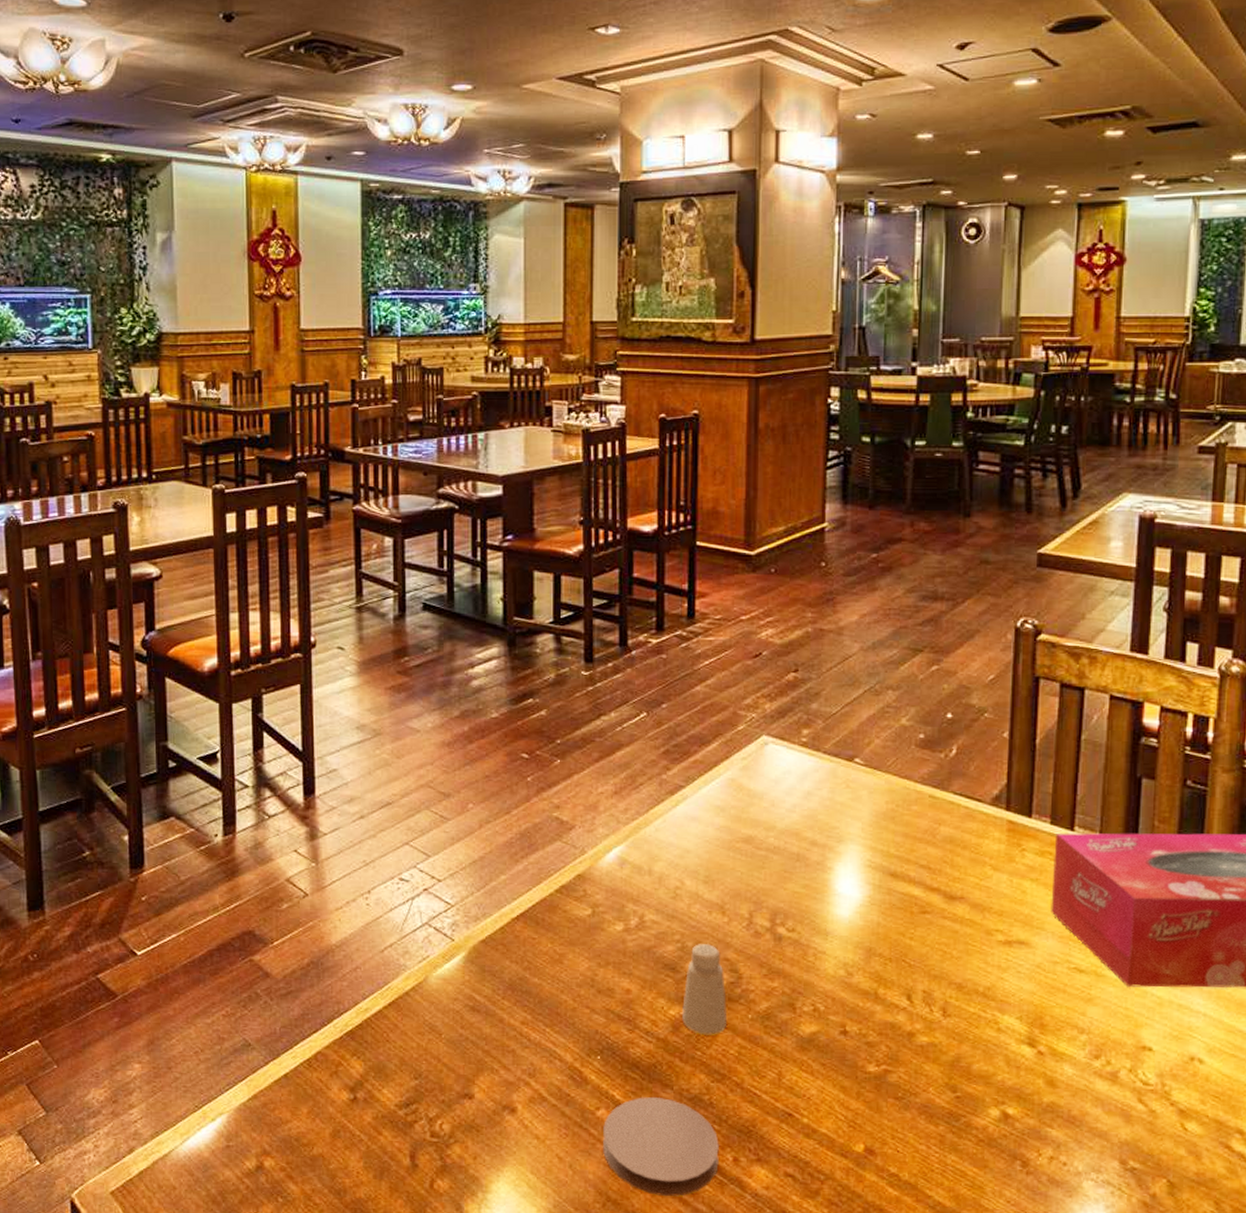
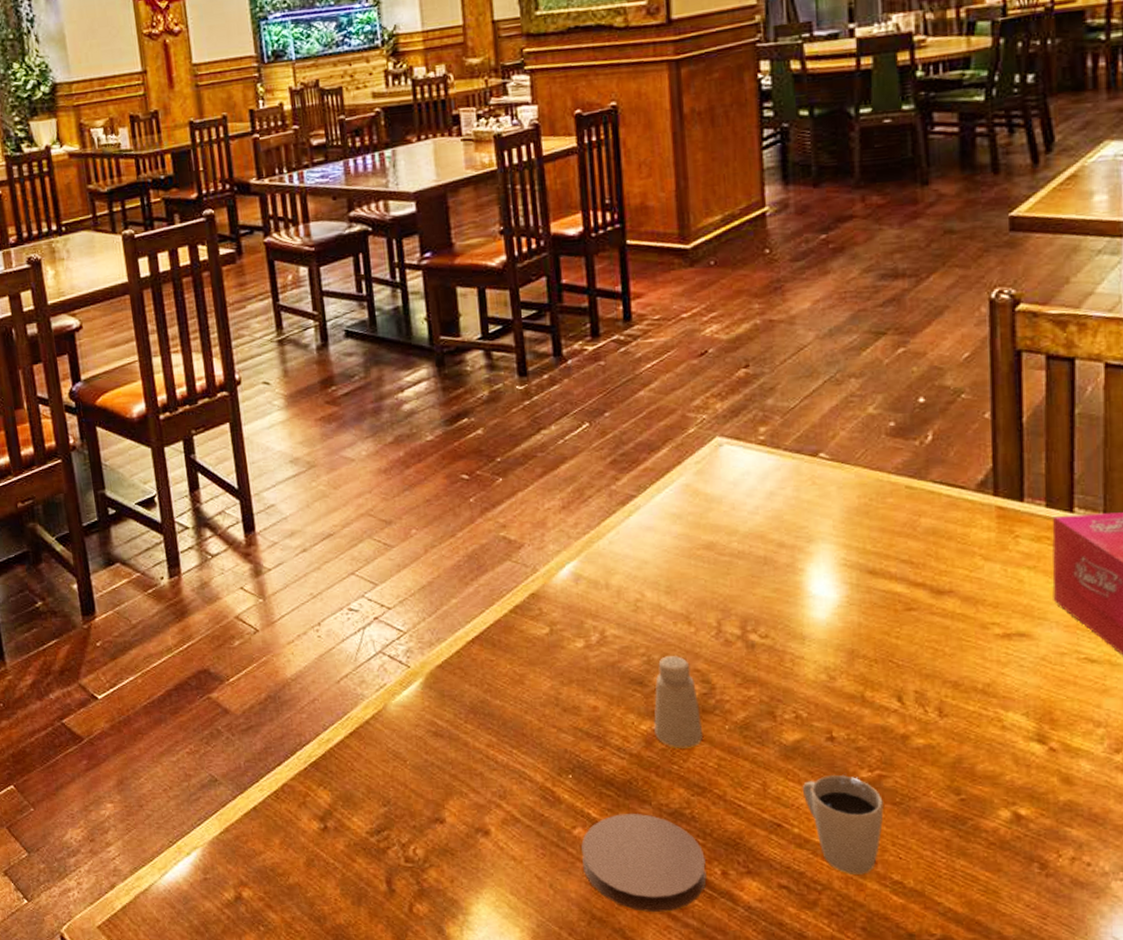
cup: none [815,1068,887,1166] -> present [803,775,884,875]

